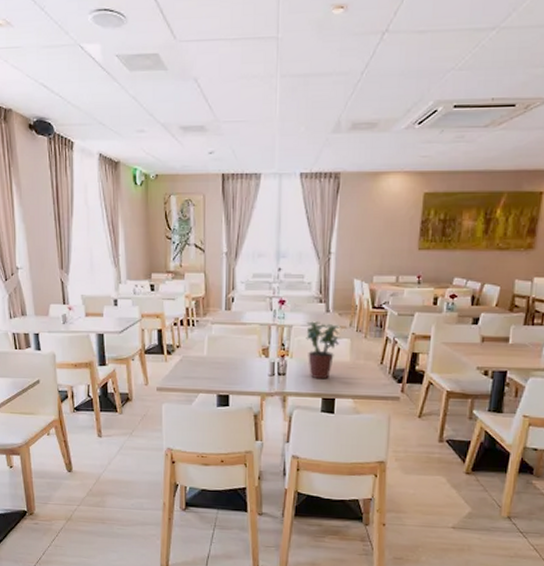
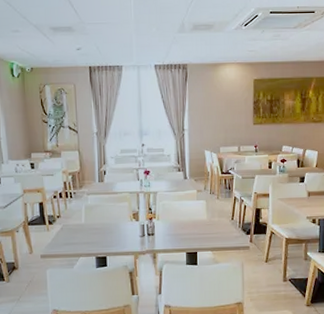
potted plant: present [306,321,342,380] -> none [168,187,199,237]

